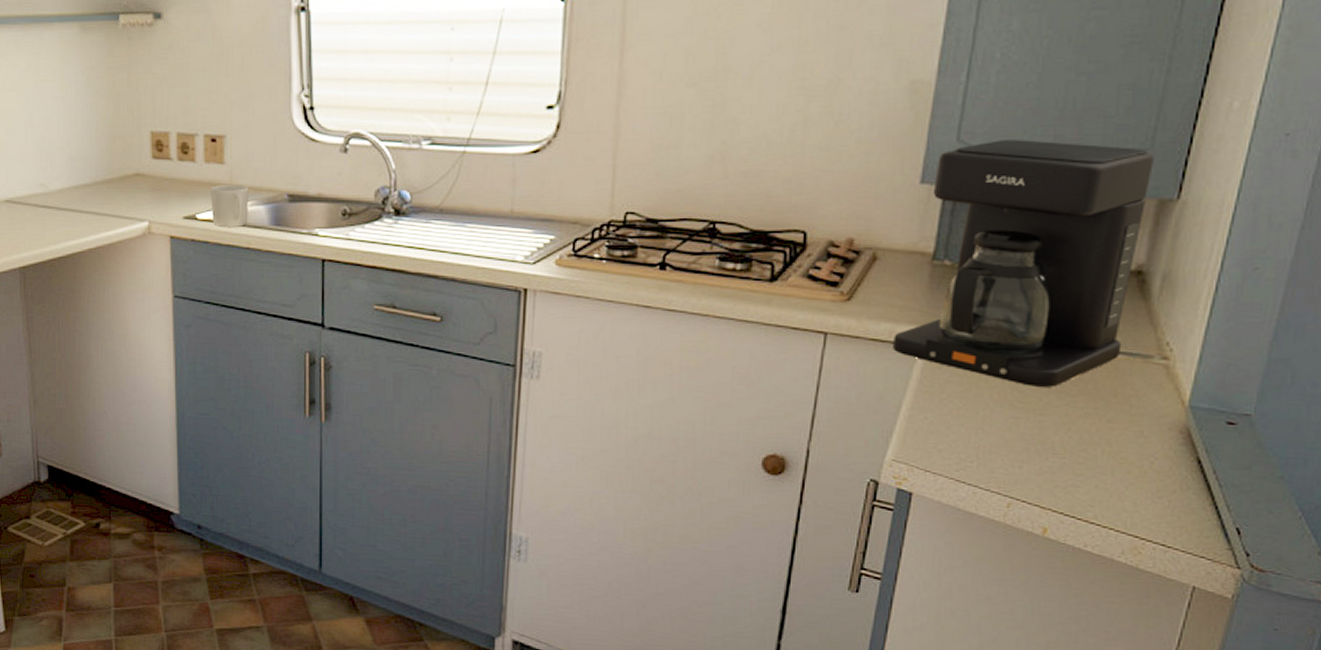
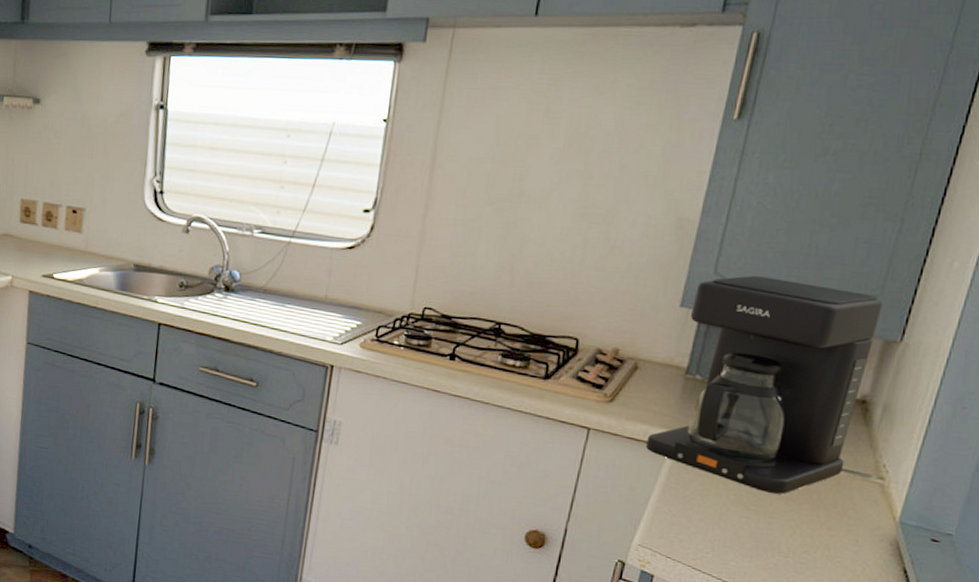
mug: present [211,184,249,228] -> none [67,250,101,289]

